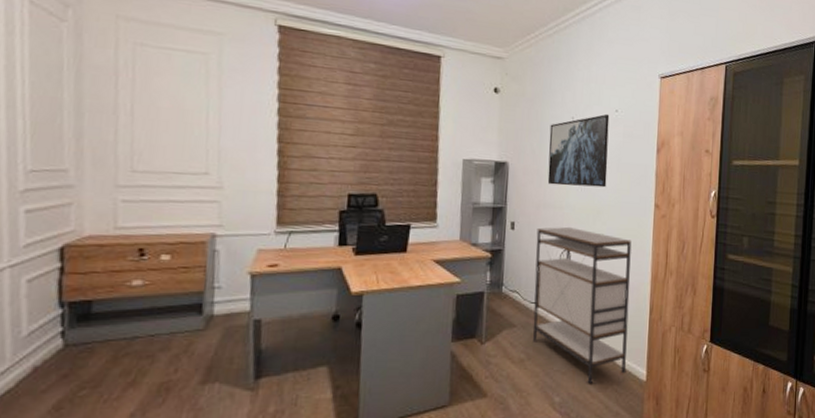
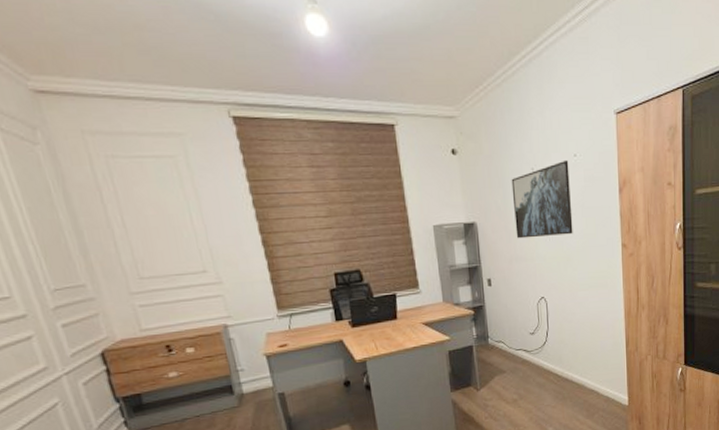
shelving unit: present [533,226,632,384] -> none [512,276,610,413]

